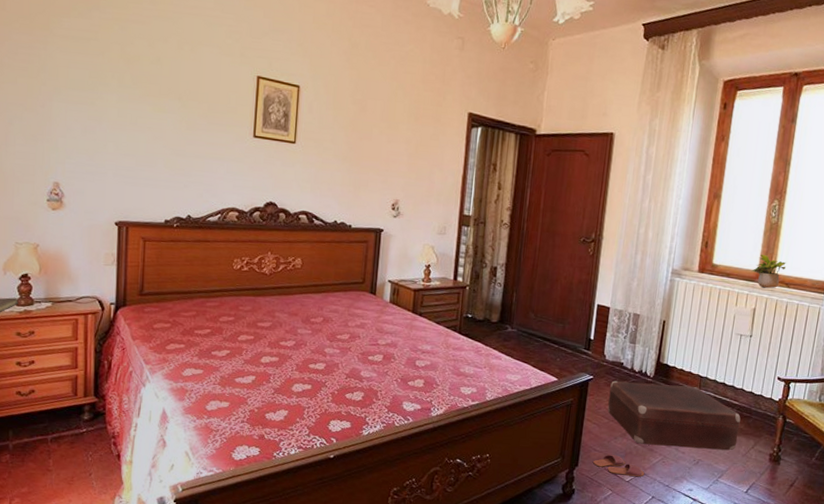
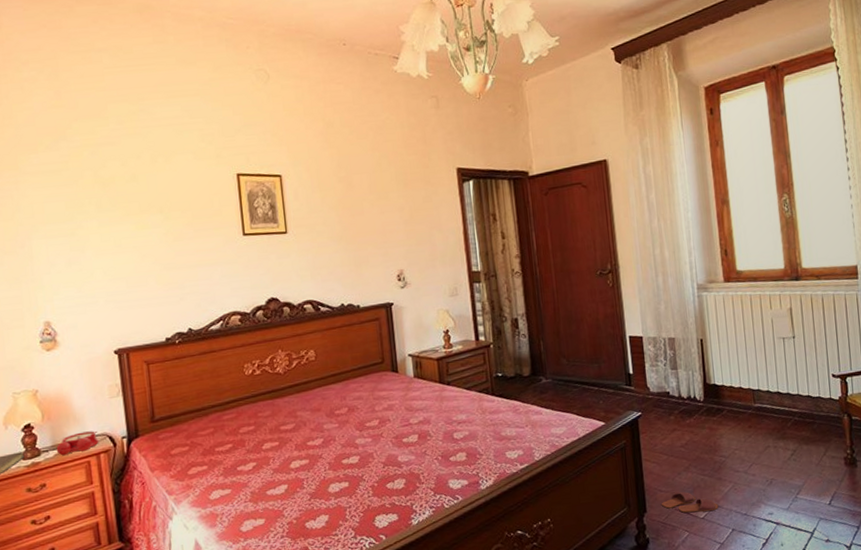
alarm clock: none [48,291,89,310] -> present [56,431,99,456]
suitcase: present [607,381,741,451] -> none [661,402,807,475]
potted plant: present [751,254,786,289] -> none [778,250,812,285]

